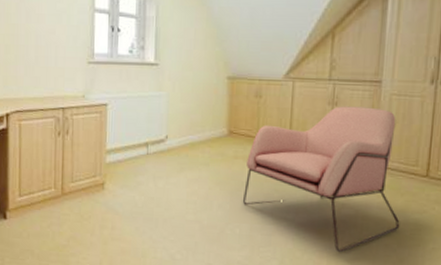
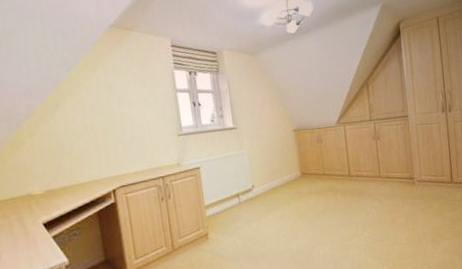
armchair: present [242,106,400,253] -> none [319,136,440,254]

